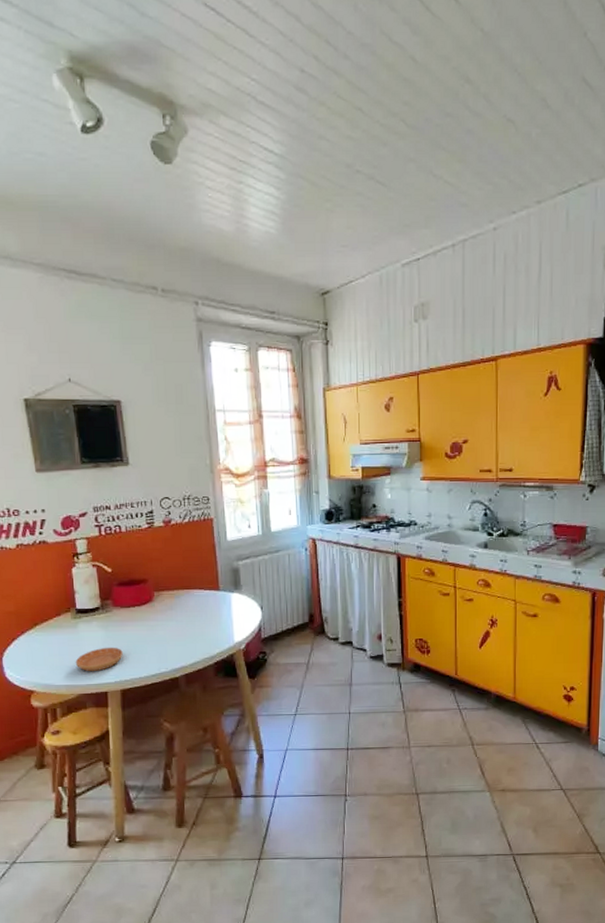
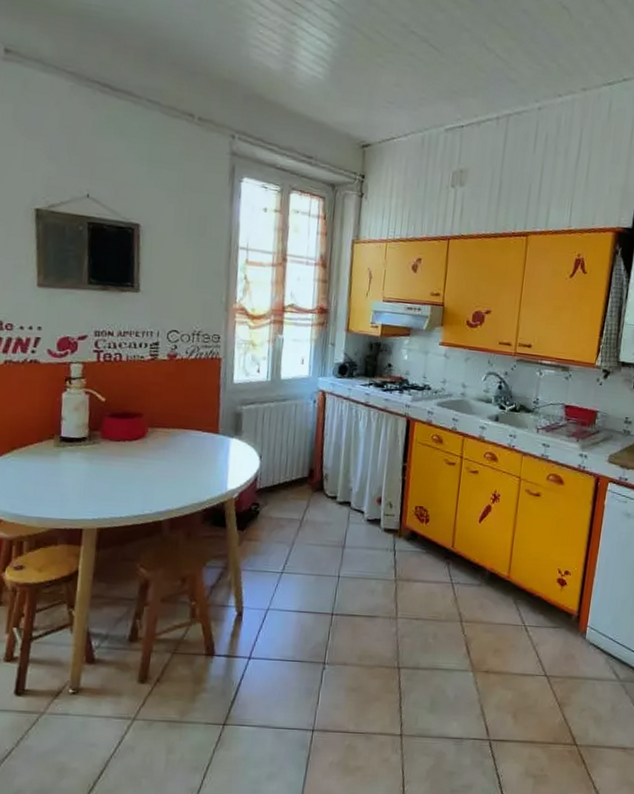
saucer: present [75,647,123,672] -> none [51,480,106,506]

